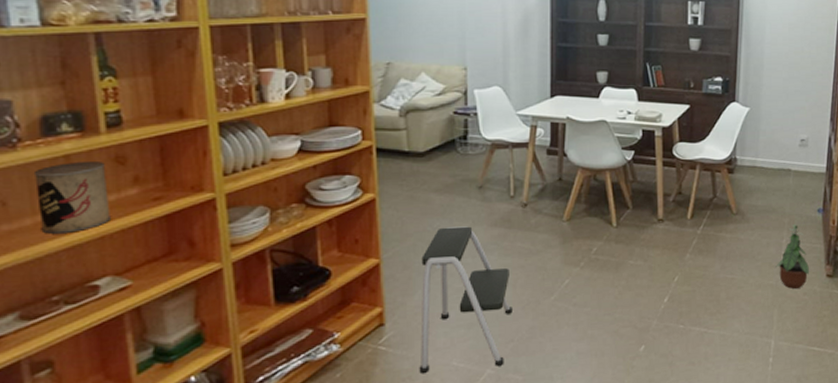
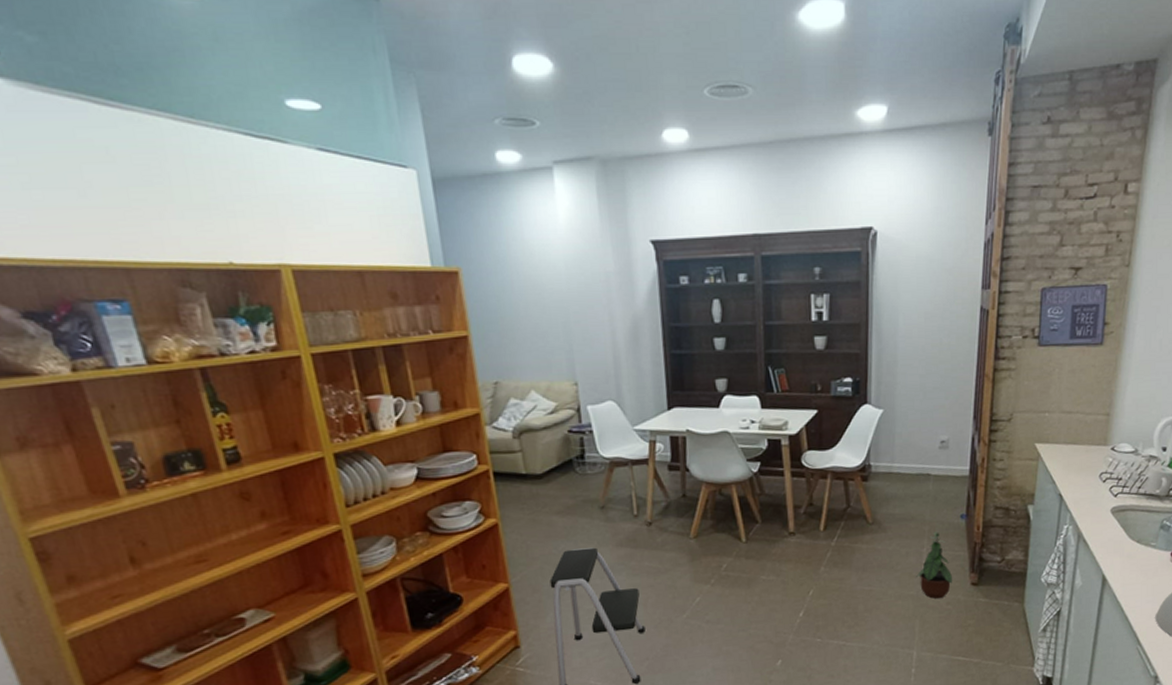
tin can: present [33,162,110,234] -> none [165,498,245,571]

